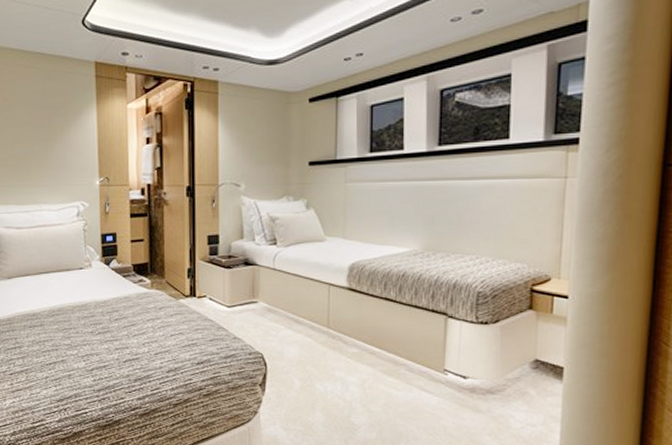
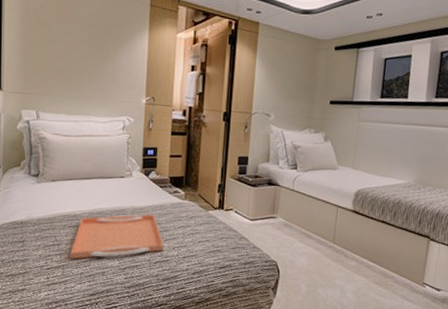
serving tray: none [33,308,132,362] -> present [70,214,164,259]

